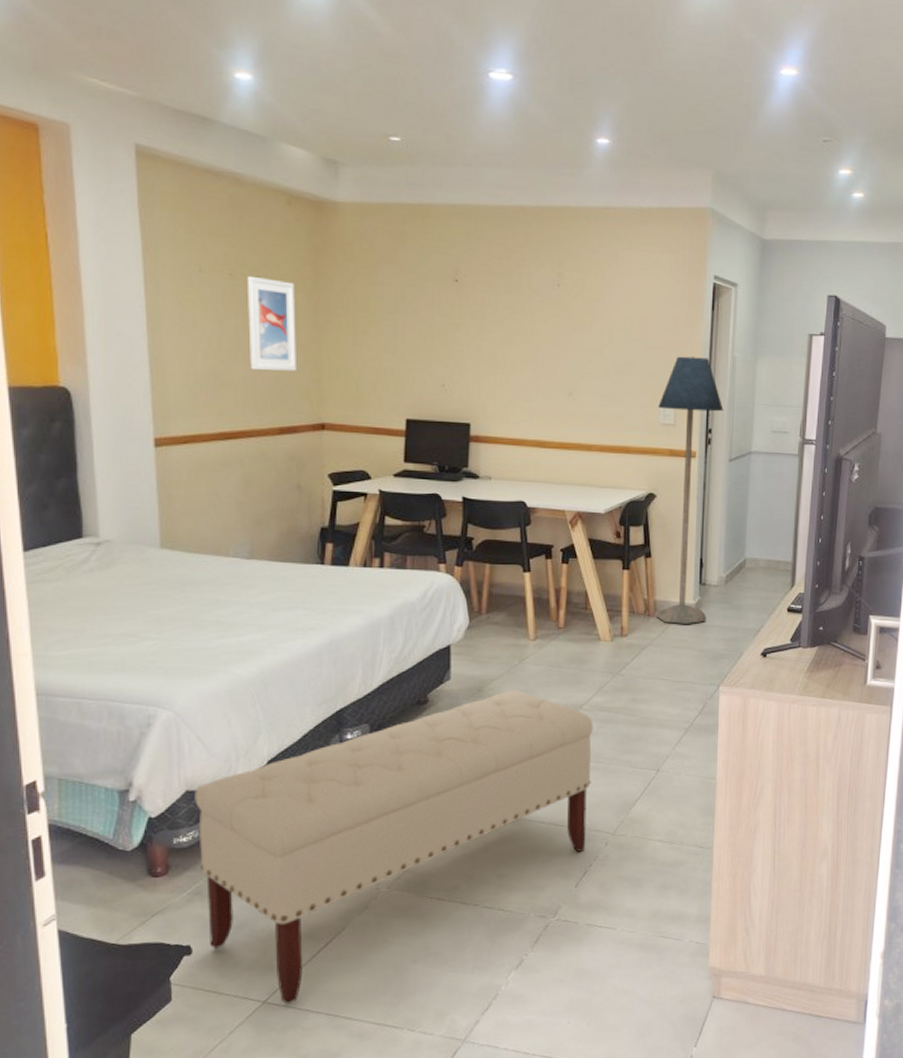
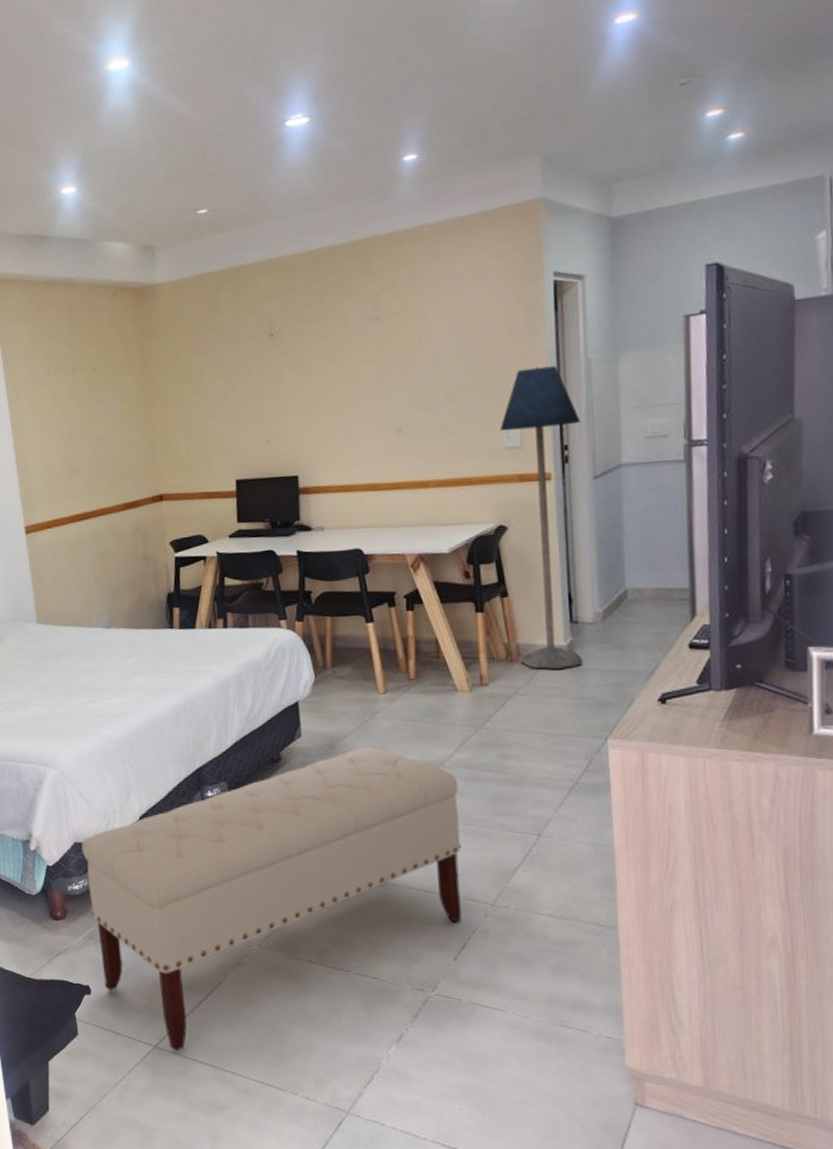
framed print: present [246,275,296,371] -> none [86,367,134,454]

